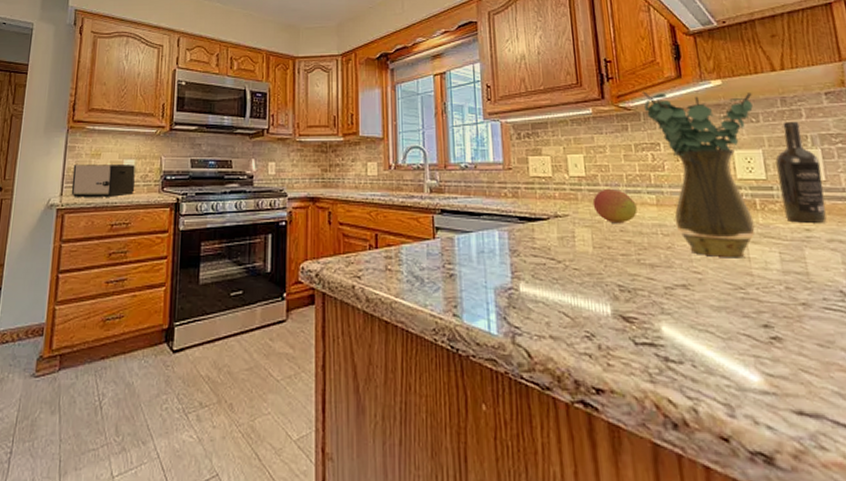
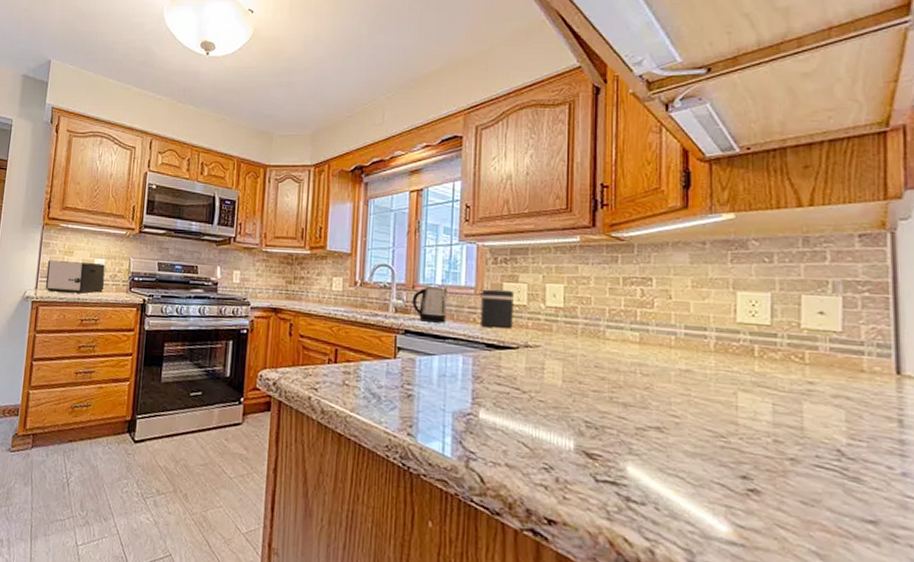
kettle: none [445,164,480,200] -> present [412,285,449,323]
cylinder: none [509,163,542,201] -> present [481,289,514,330]
fruit: present [592,190,637,224] -> none [568,322,617,360]
vase: present [643,91,755,257] -> none [639,221,769,405]
wine bottle: present [774,121,827,223] -> none [783,263,839,377]

